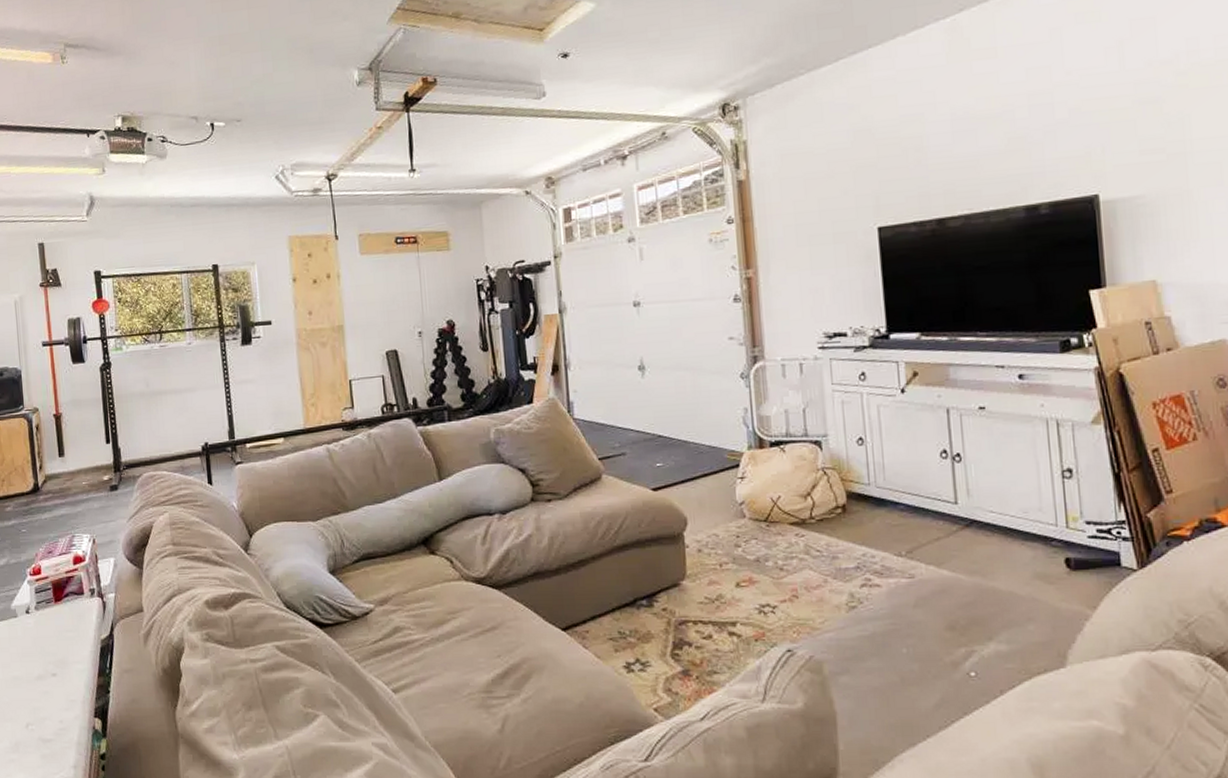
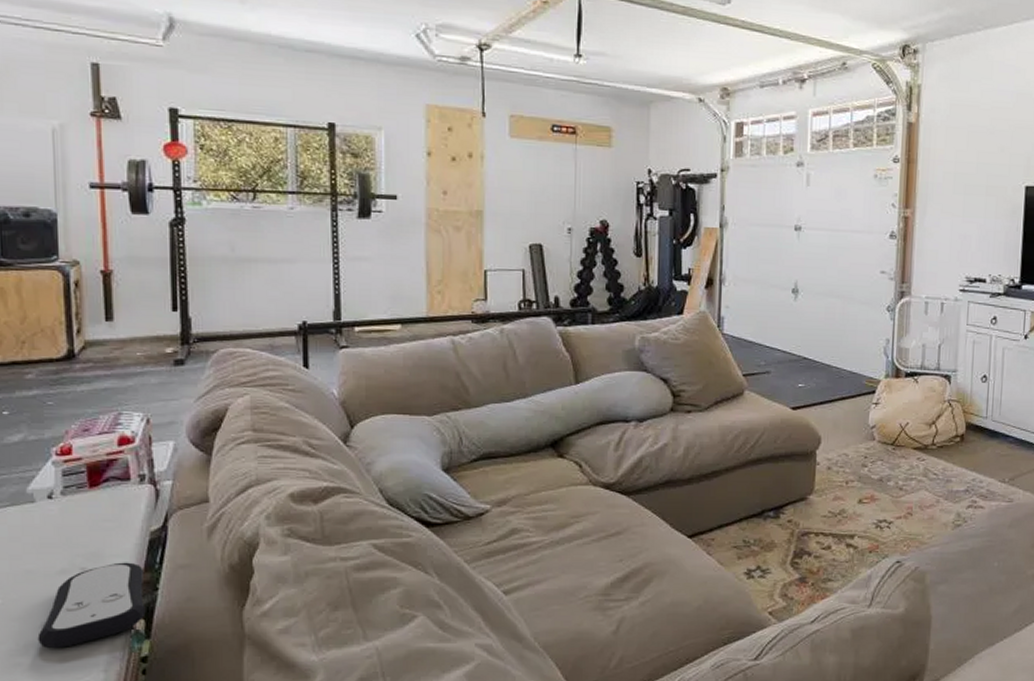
remote control: none [24,668,102,747] -> present [37,562,146,649]

